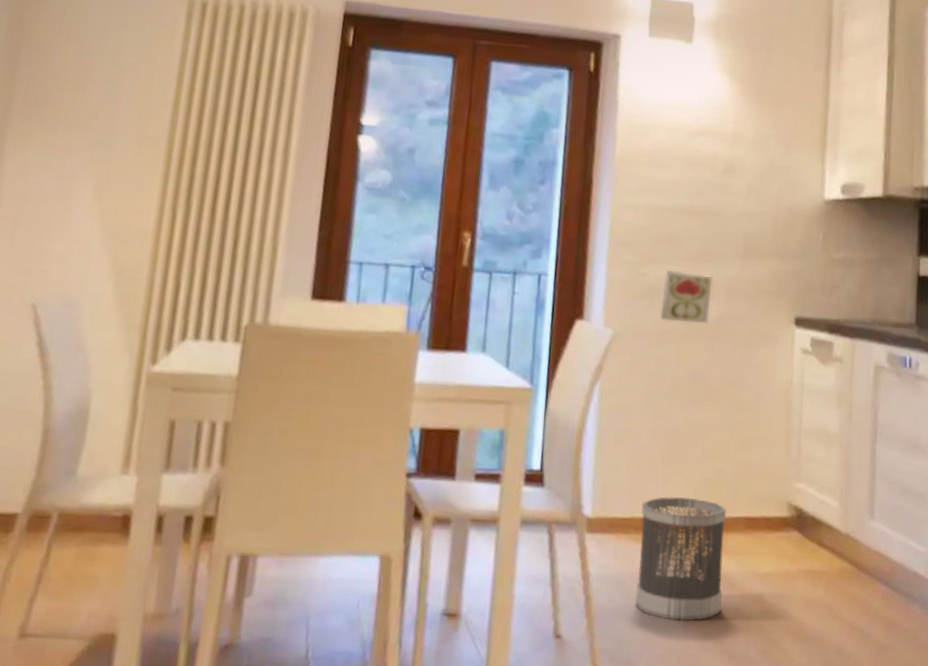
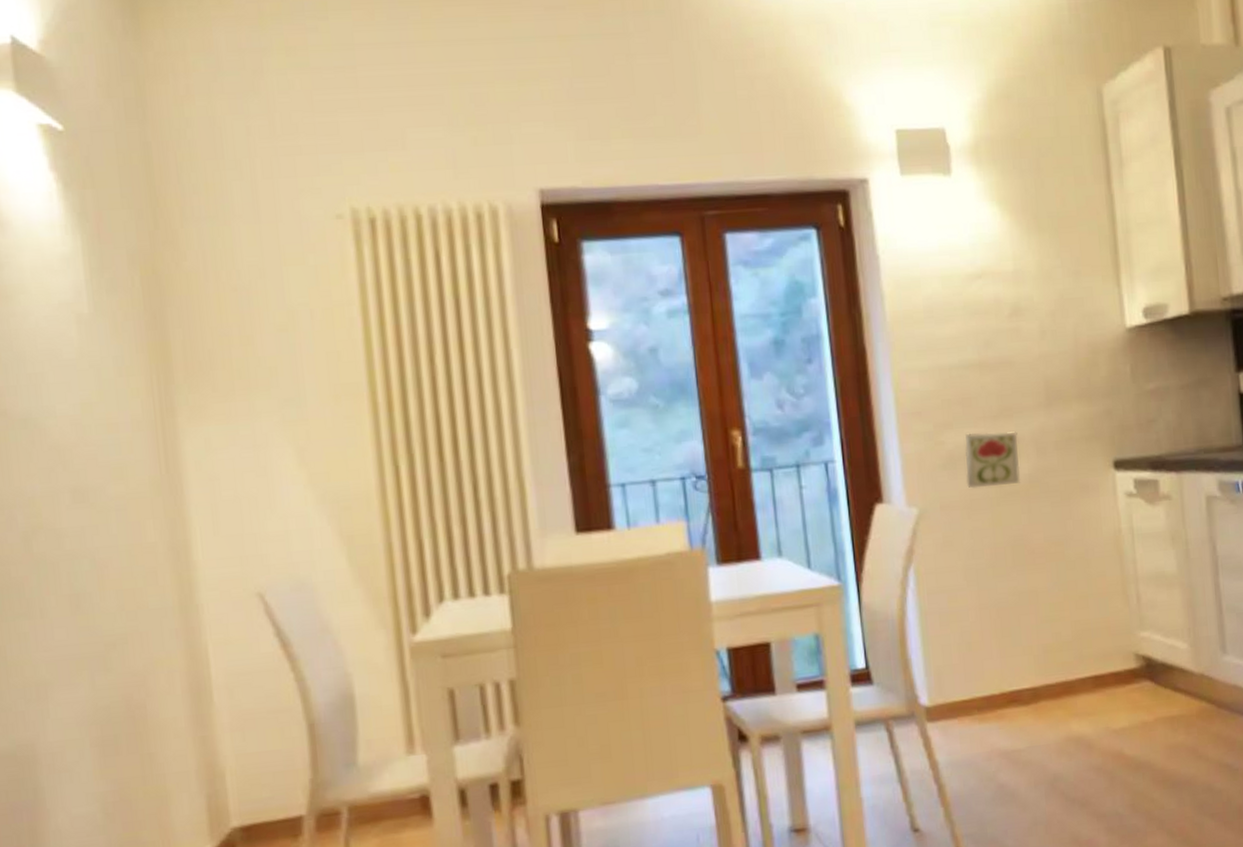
wastebasket: present [635,496,726,621] -> none [981,666,1082,793]

